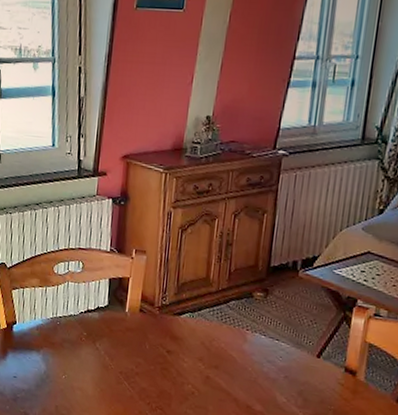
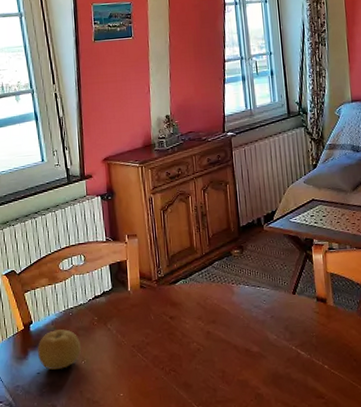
fruit: none [16,336,64,379] -> present [37,329,81,370]

